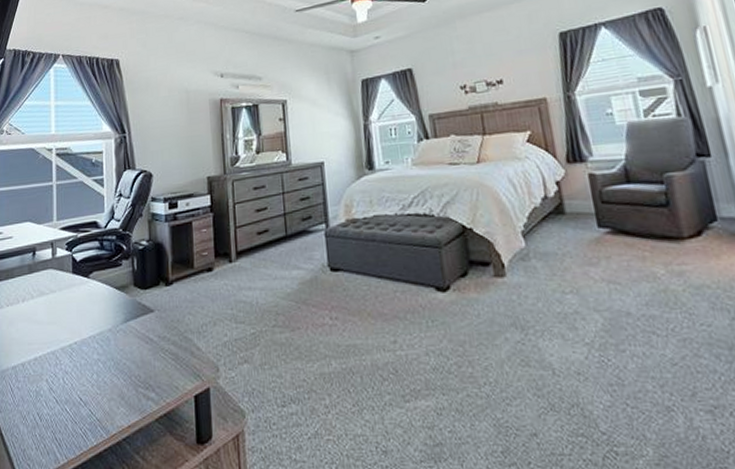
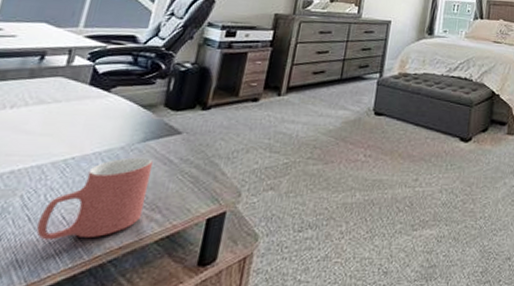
mug: none [63,338,140,420] -> present [36,157,153,240]

